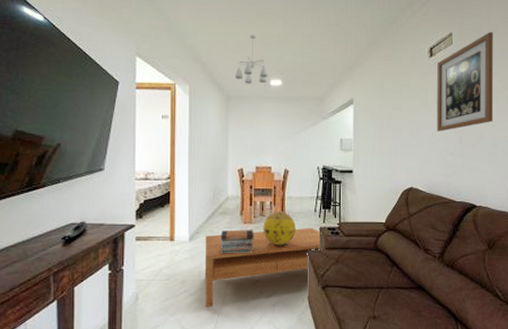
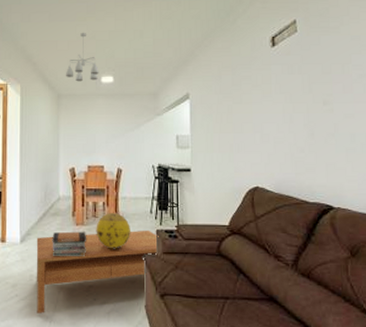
wall art: present [437,31,494,132] -> none [281,16,349,126]

